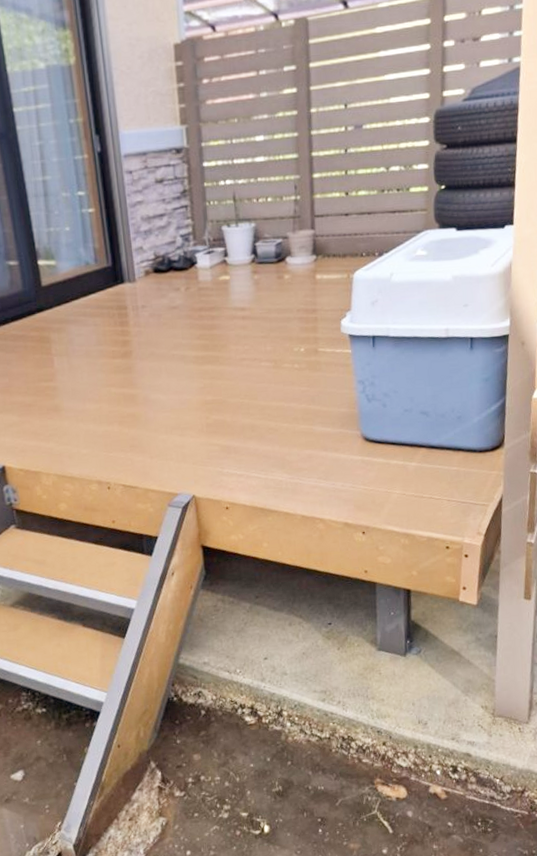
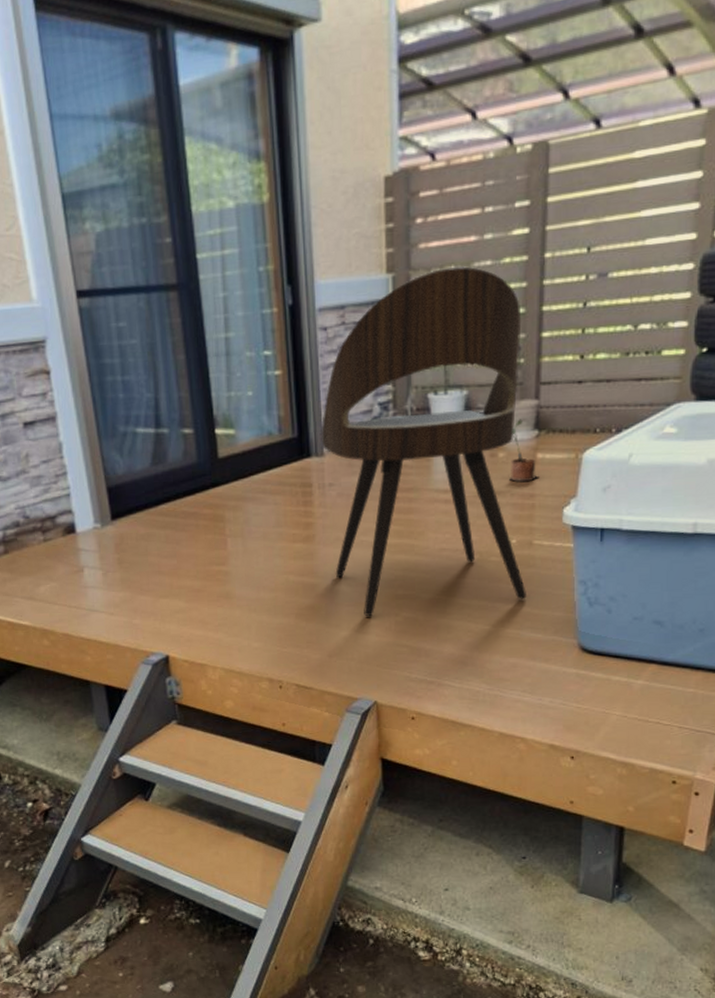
dining chair: none [132,119,316,421] -> present [321,266,526,617]
potted plant: none [294,246,319,300] -> present [509,419,539,483]

